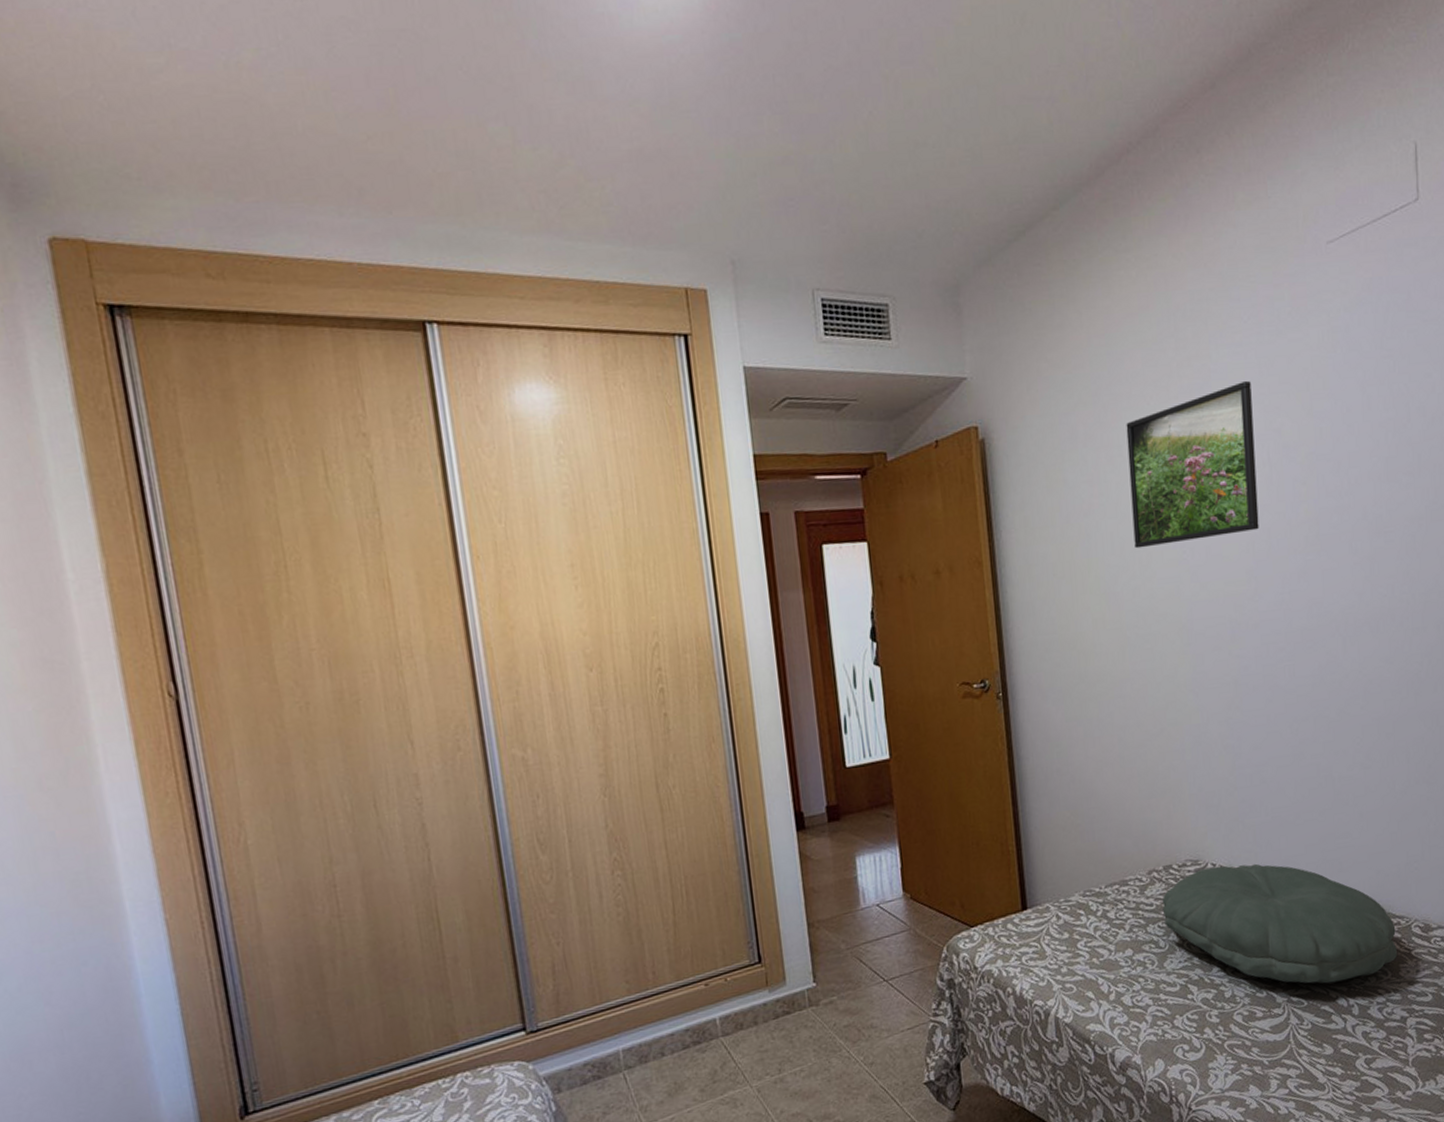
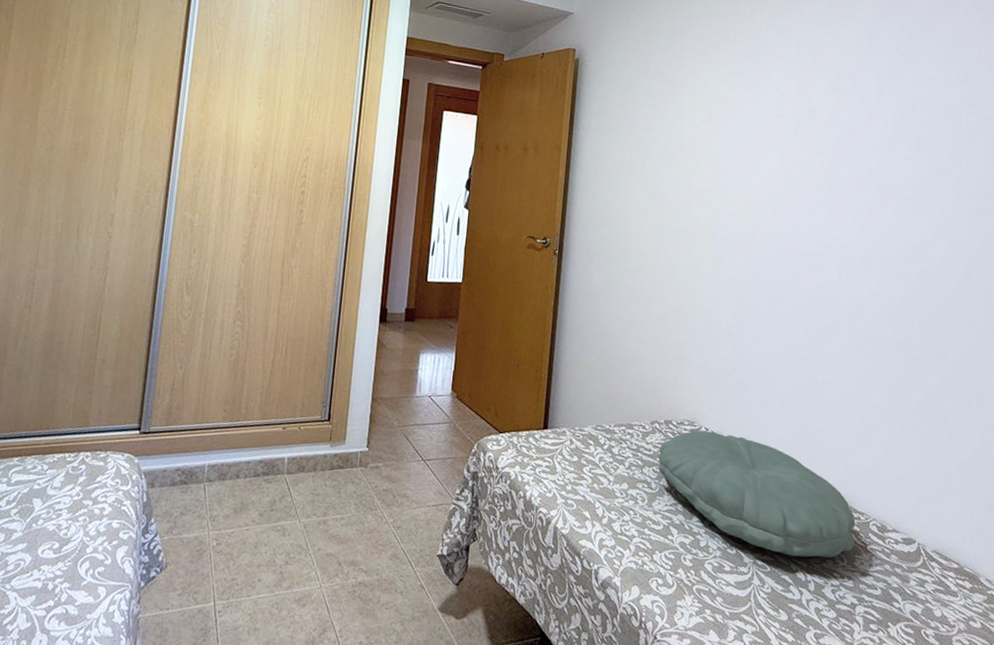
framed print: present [1126,380,1259,549] -> none [681,55,790,169]

